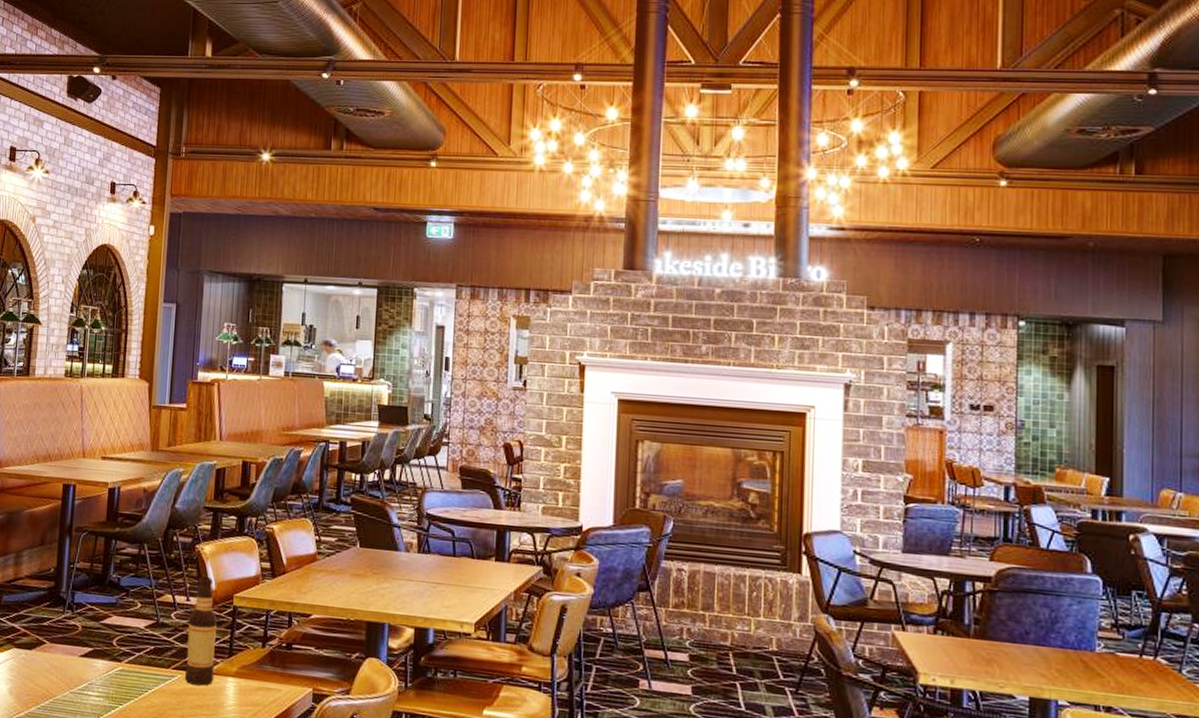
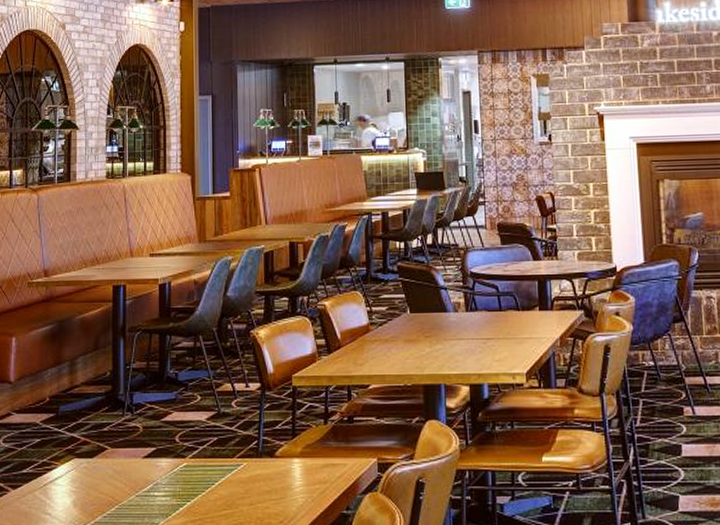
bottle: present [184,577,218,686] -> none [250,361,280,471]

